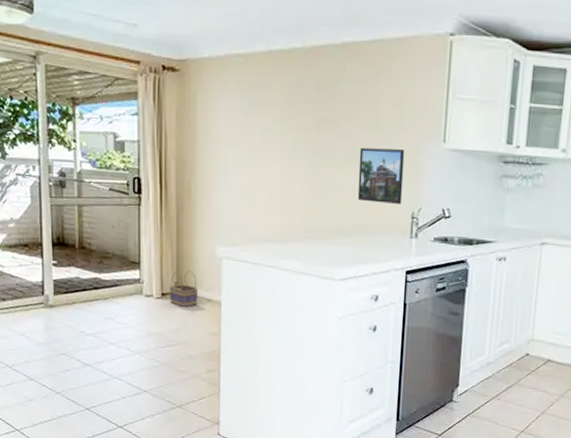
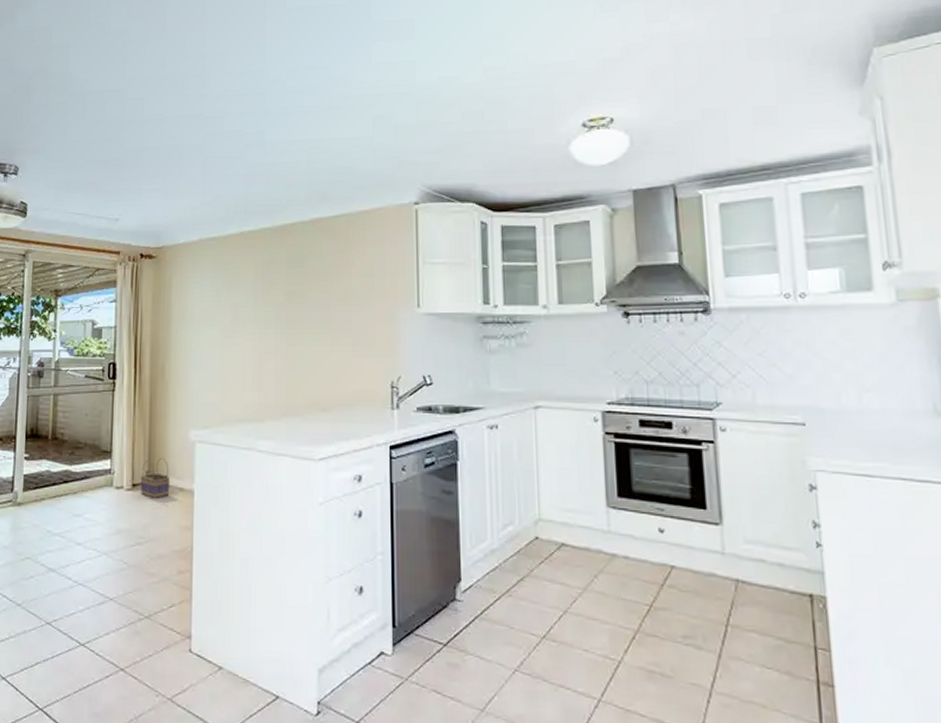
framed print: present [357,147,405,204] -> none [333,316,380,373]

